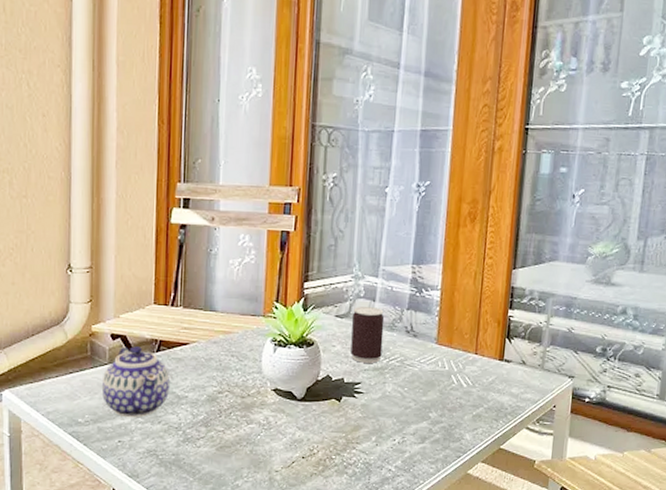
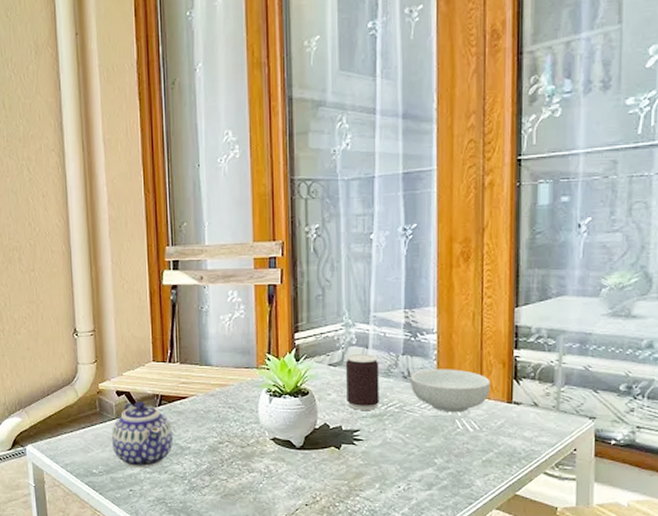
cereal bowl: none [412,325,486,369] -> present [410,369,491,413]

